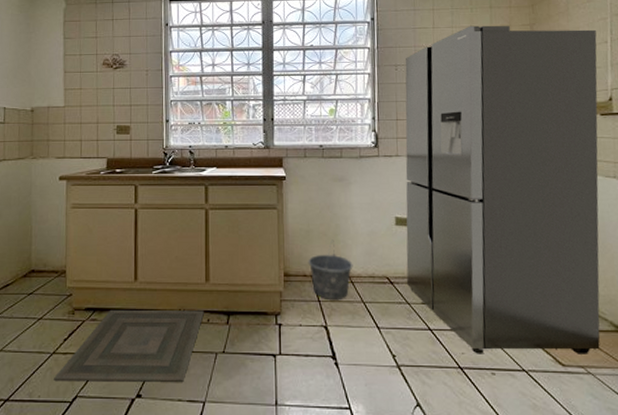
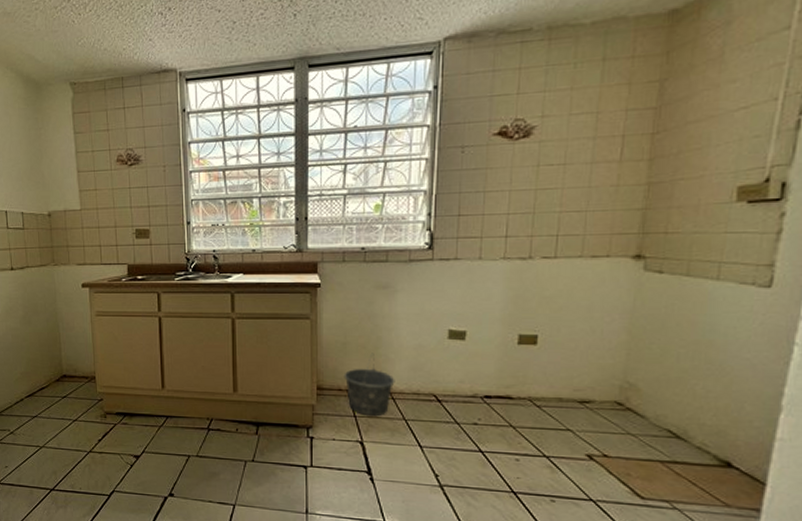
bath mat: present [54,309,204,382] -> none [92,415,232,485]
refrigerator: present [405,25,600,354] -> none [458,81,762,489]

